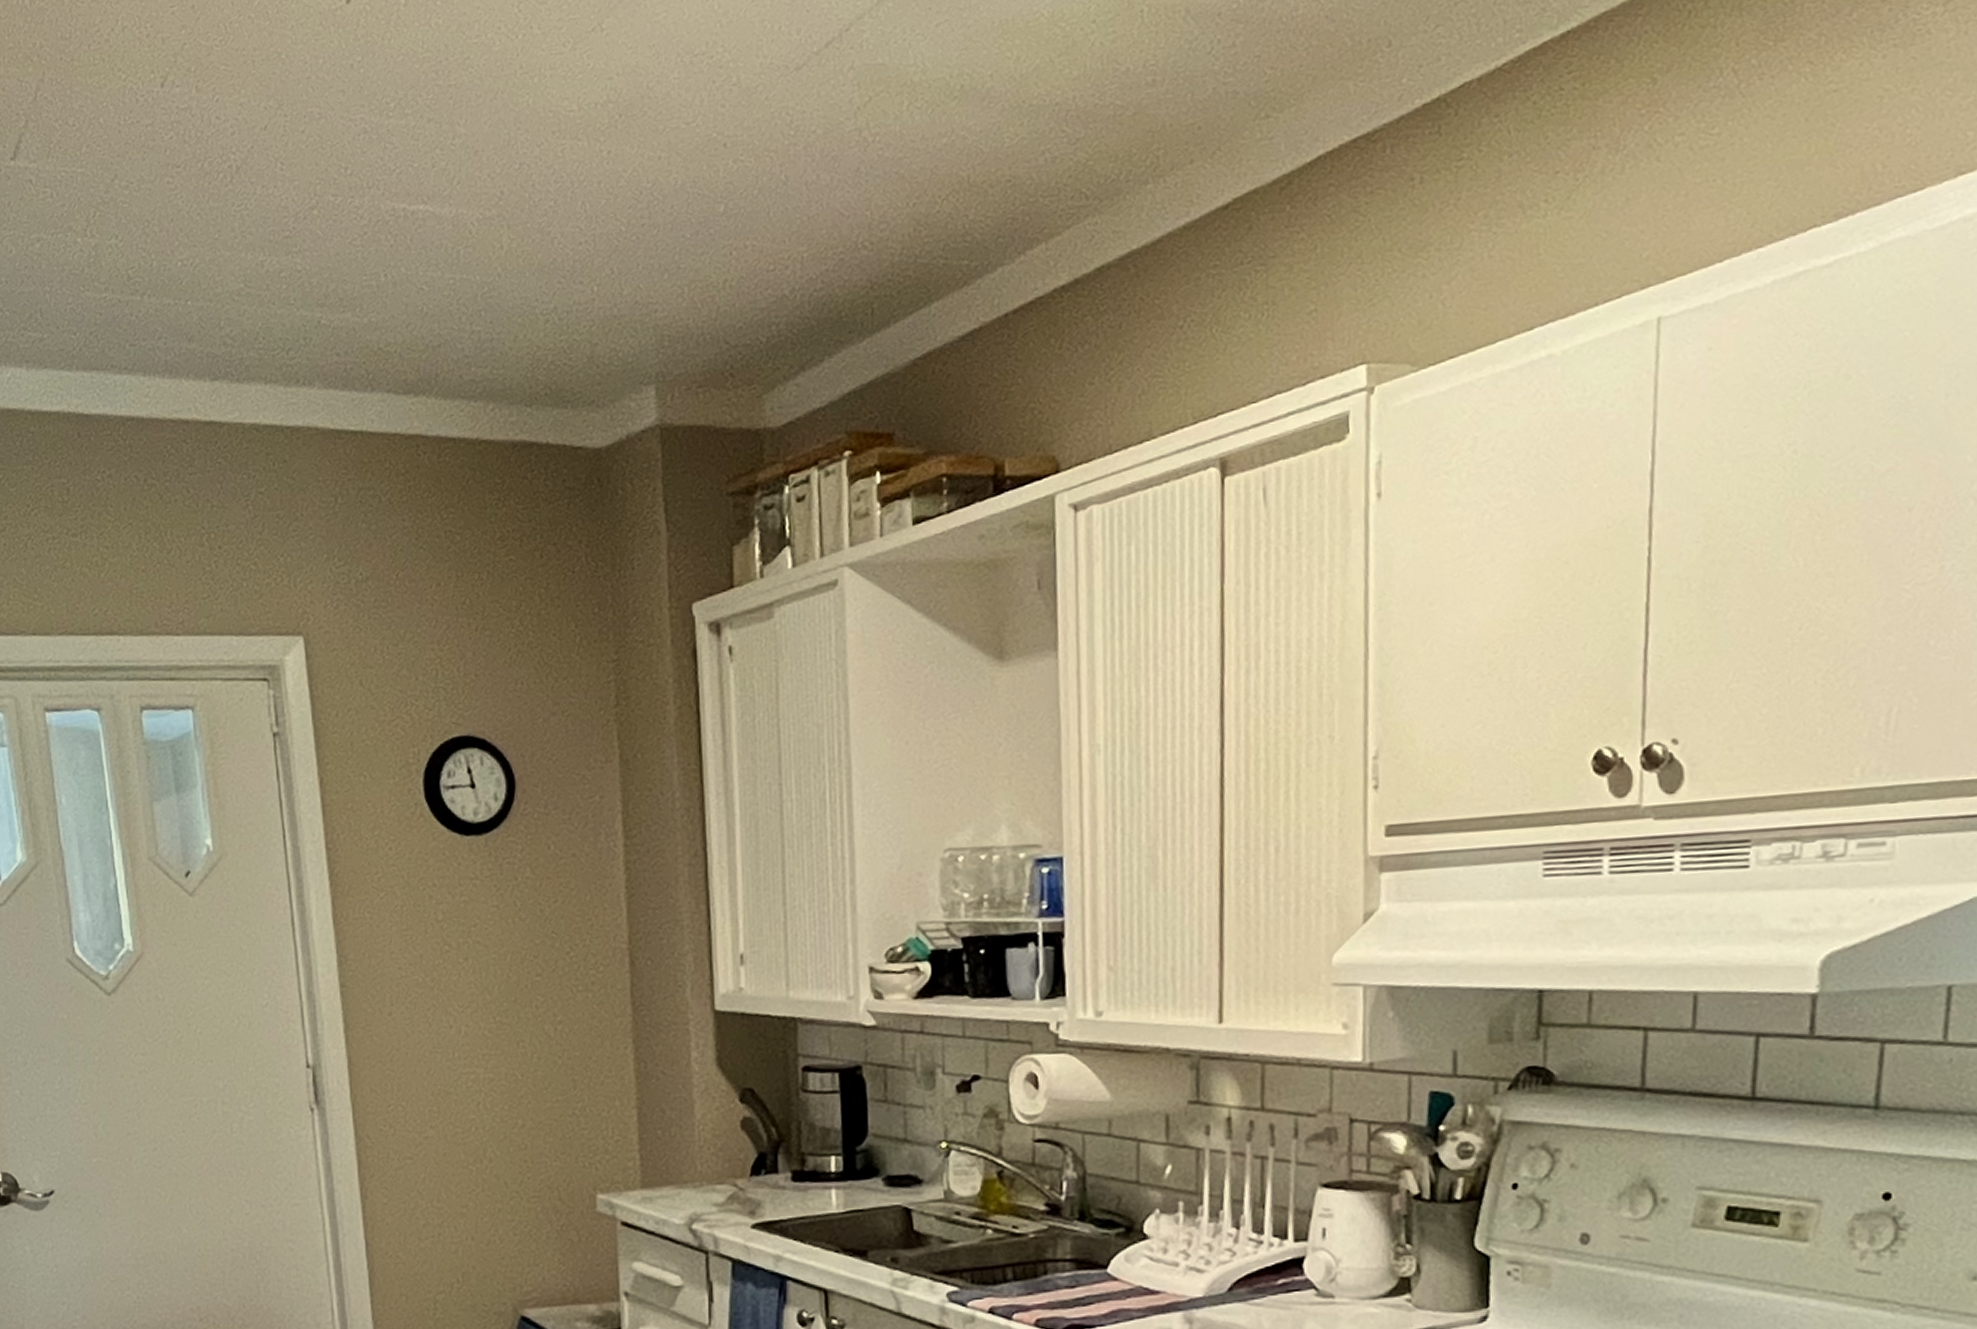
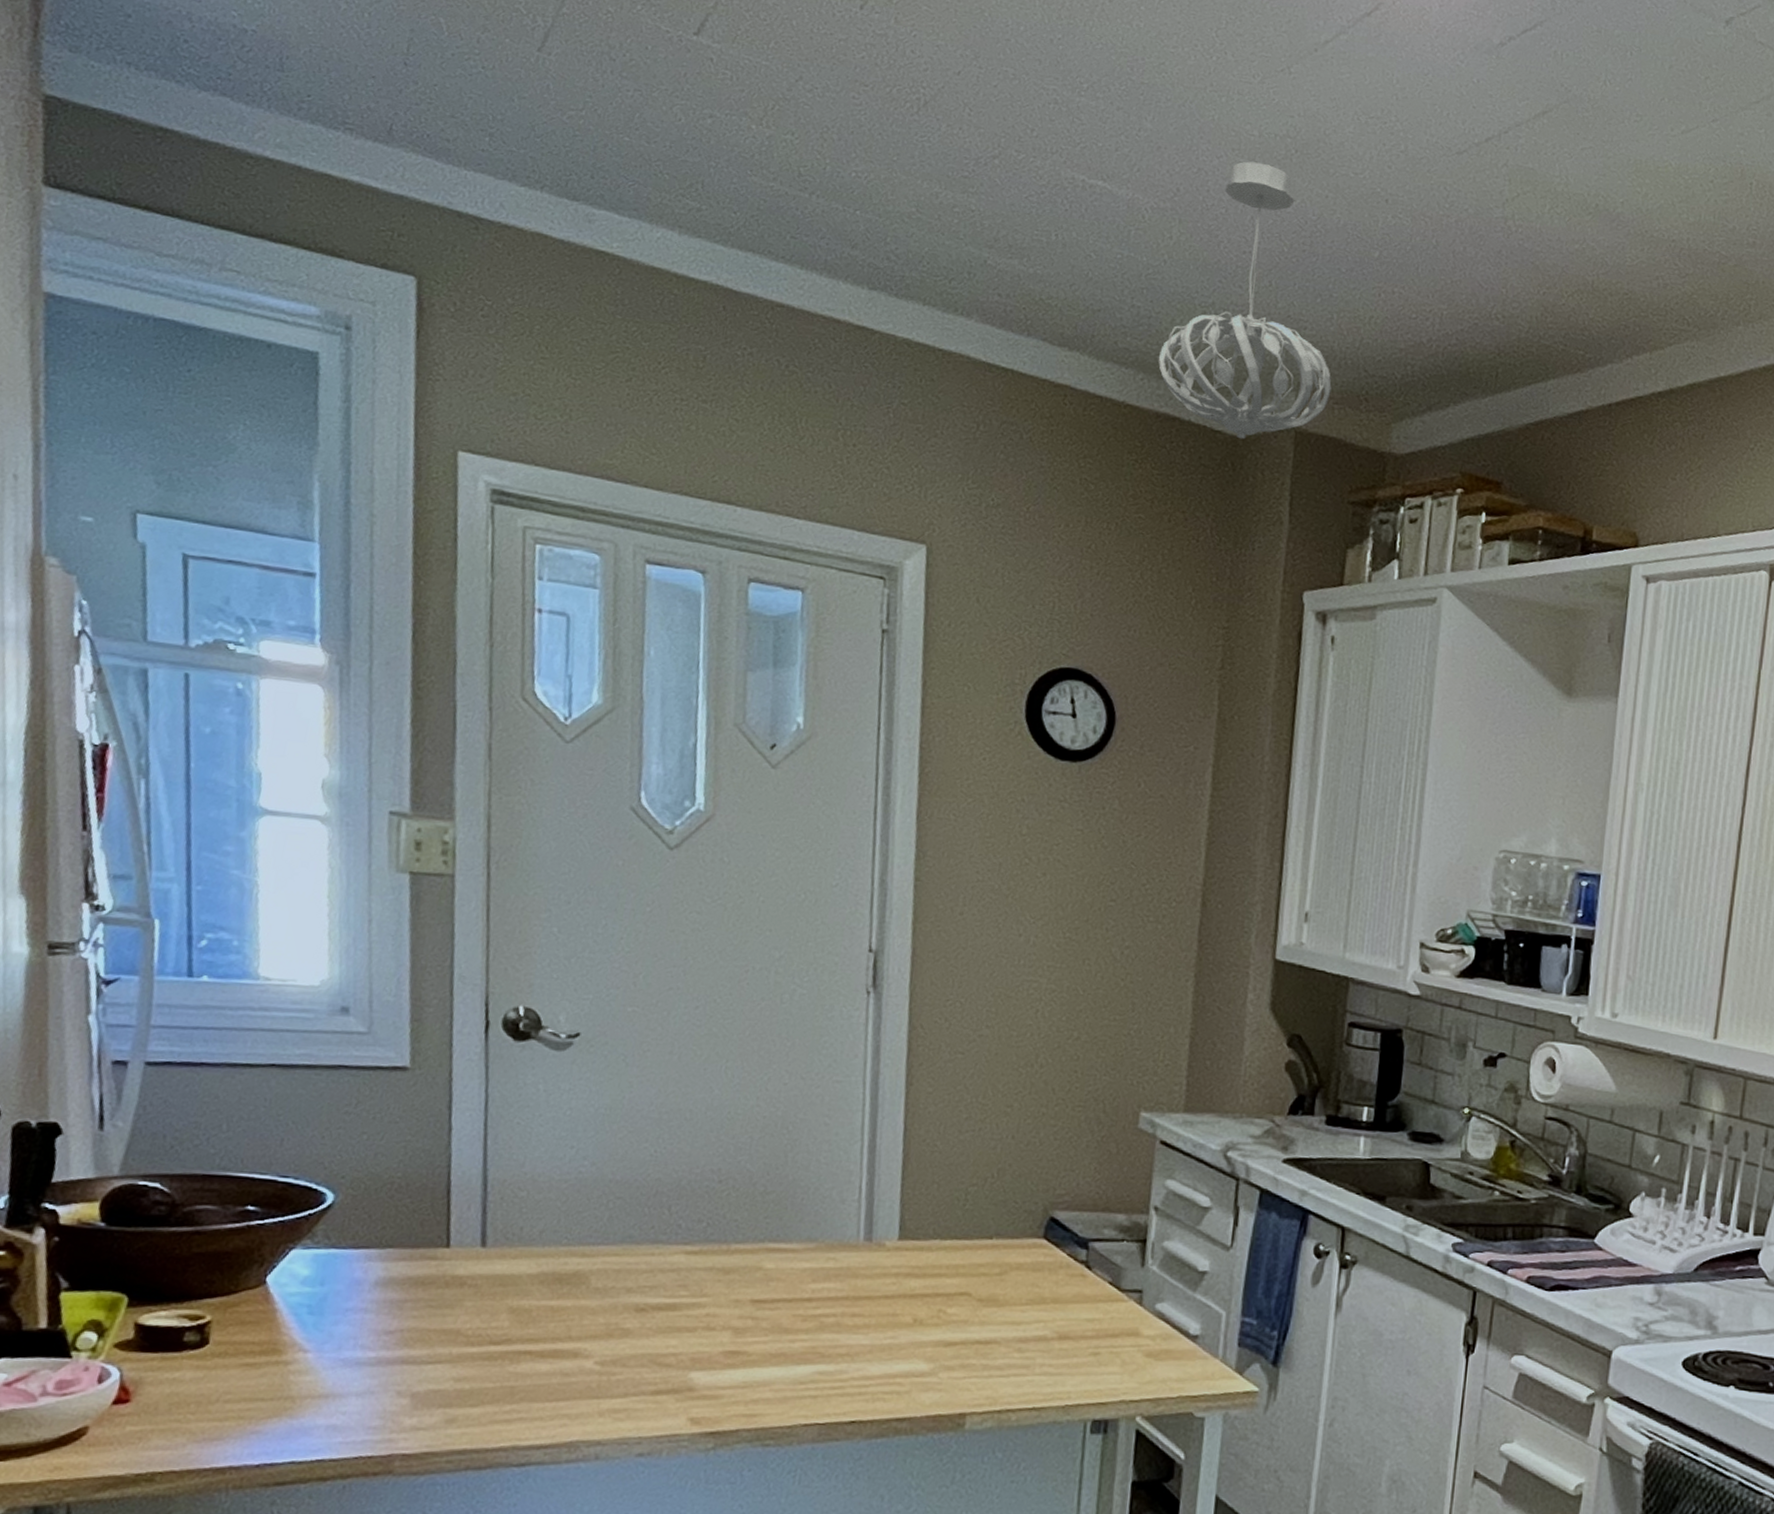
pendant light: none [506,139,693,451] -> present [1158,161,1332,440]

